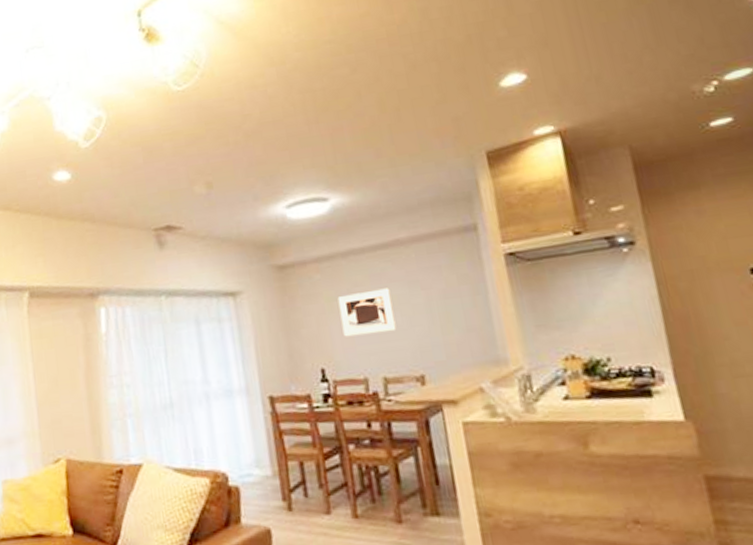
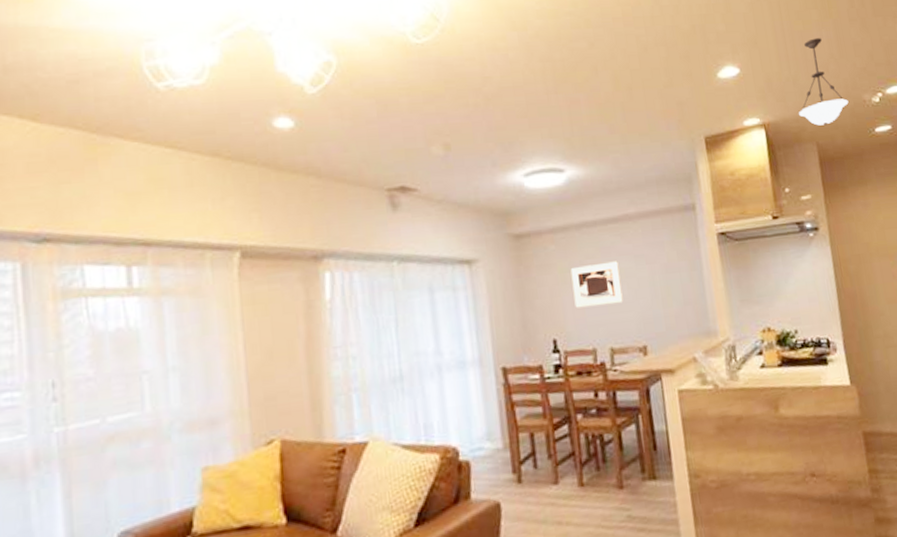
pendant light: none [604,28,671,127] -> present [799,38,849,126]

